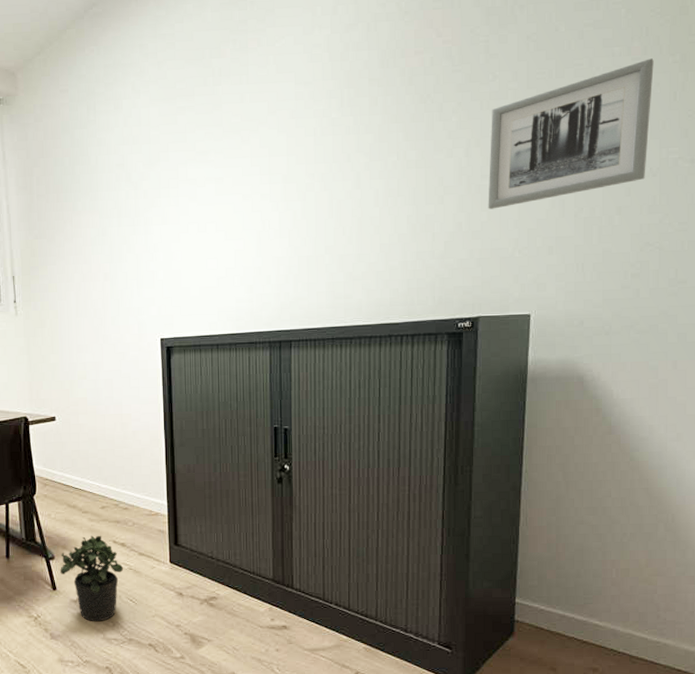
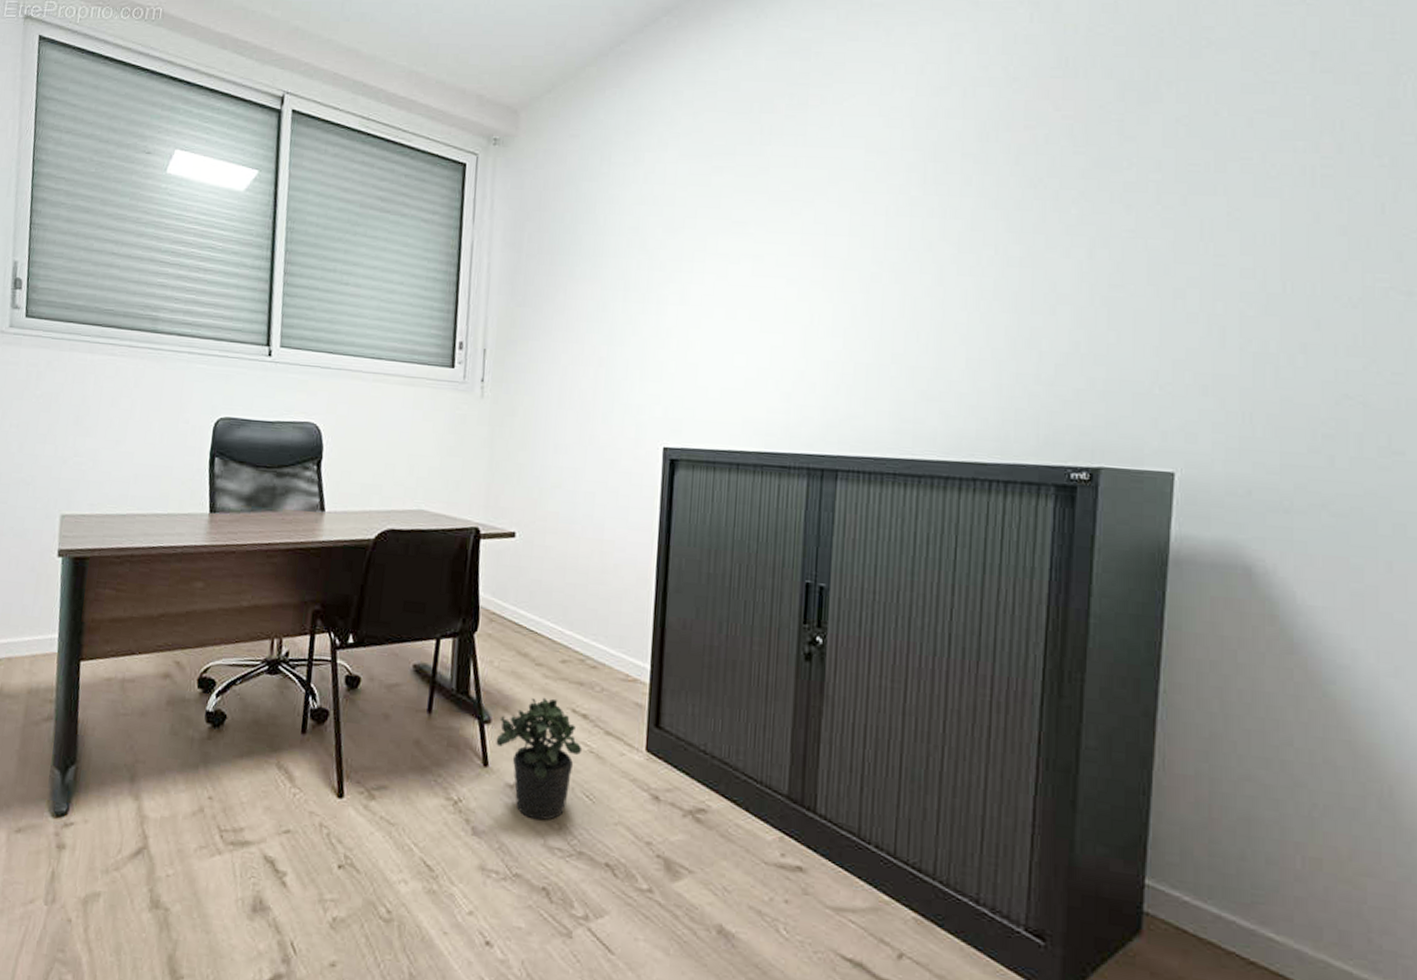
wall art: present [488,58,654,209] -> none [1117,159,1352,329]

